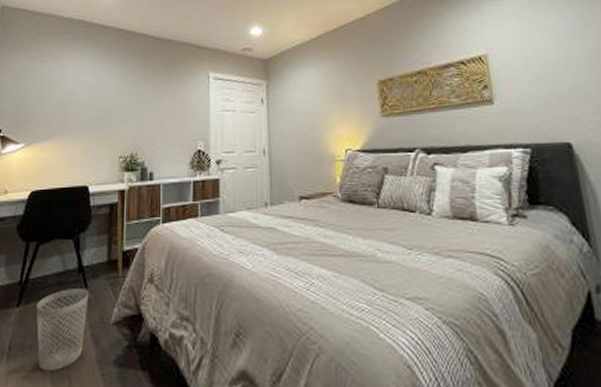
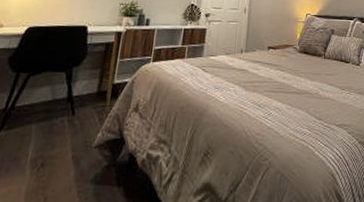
wastebasket: present [36,289,89,370] -> none [14,116,76,190]

